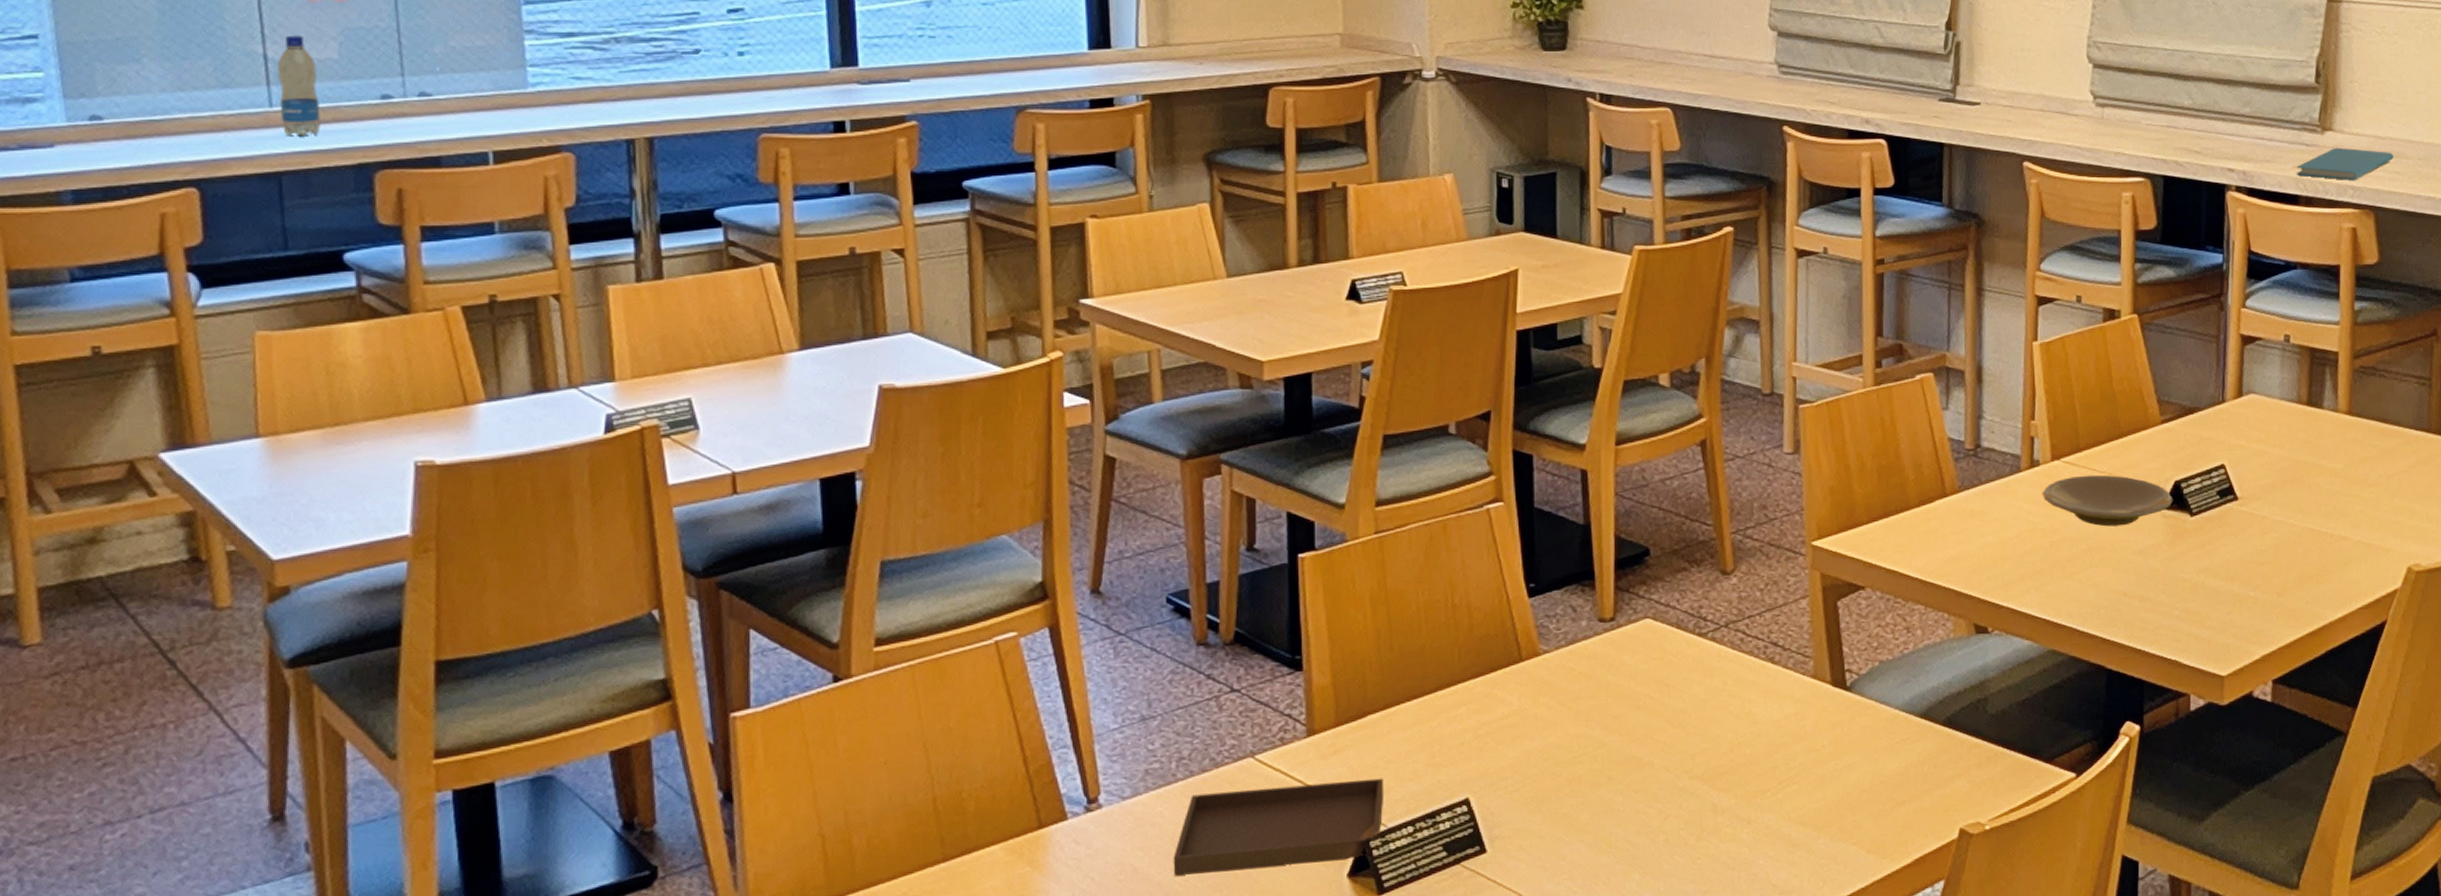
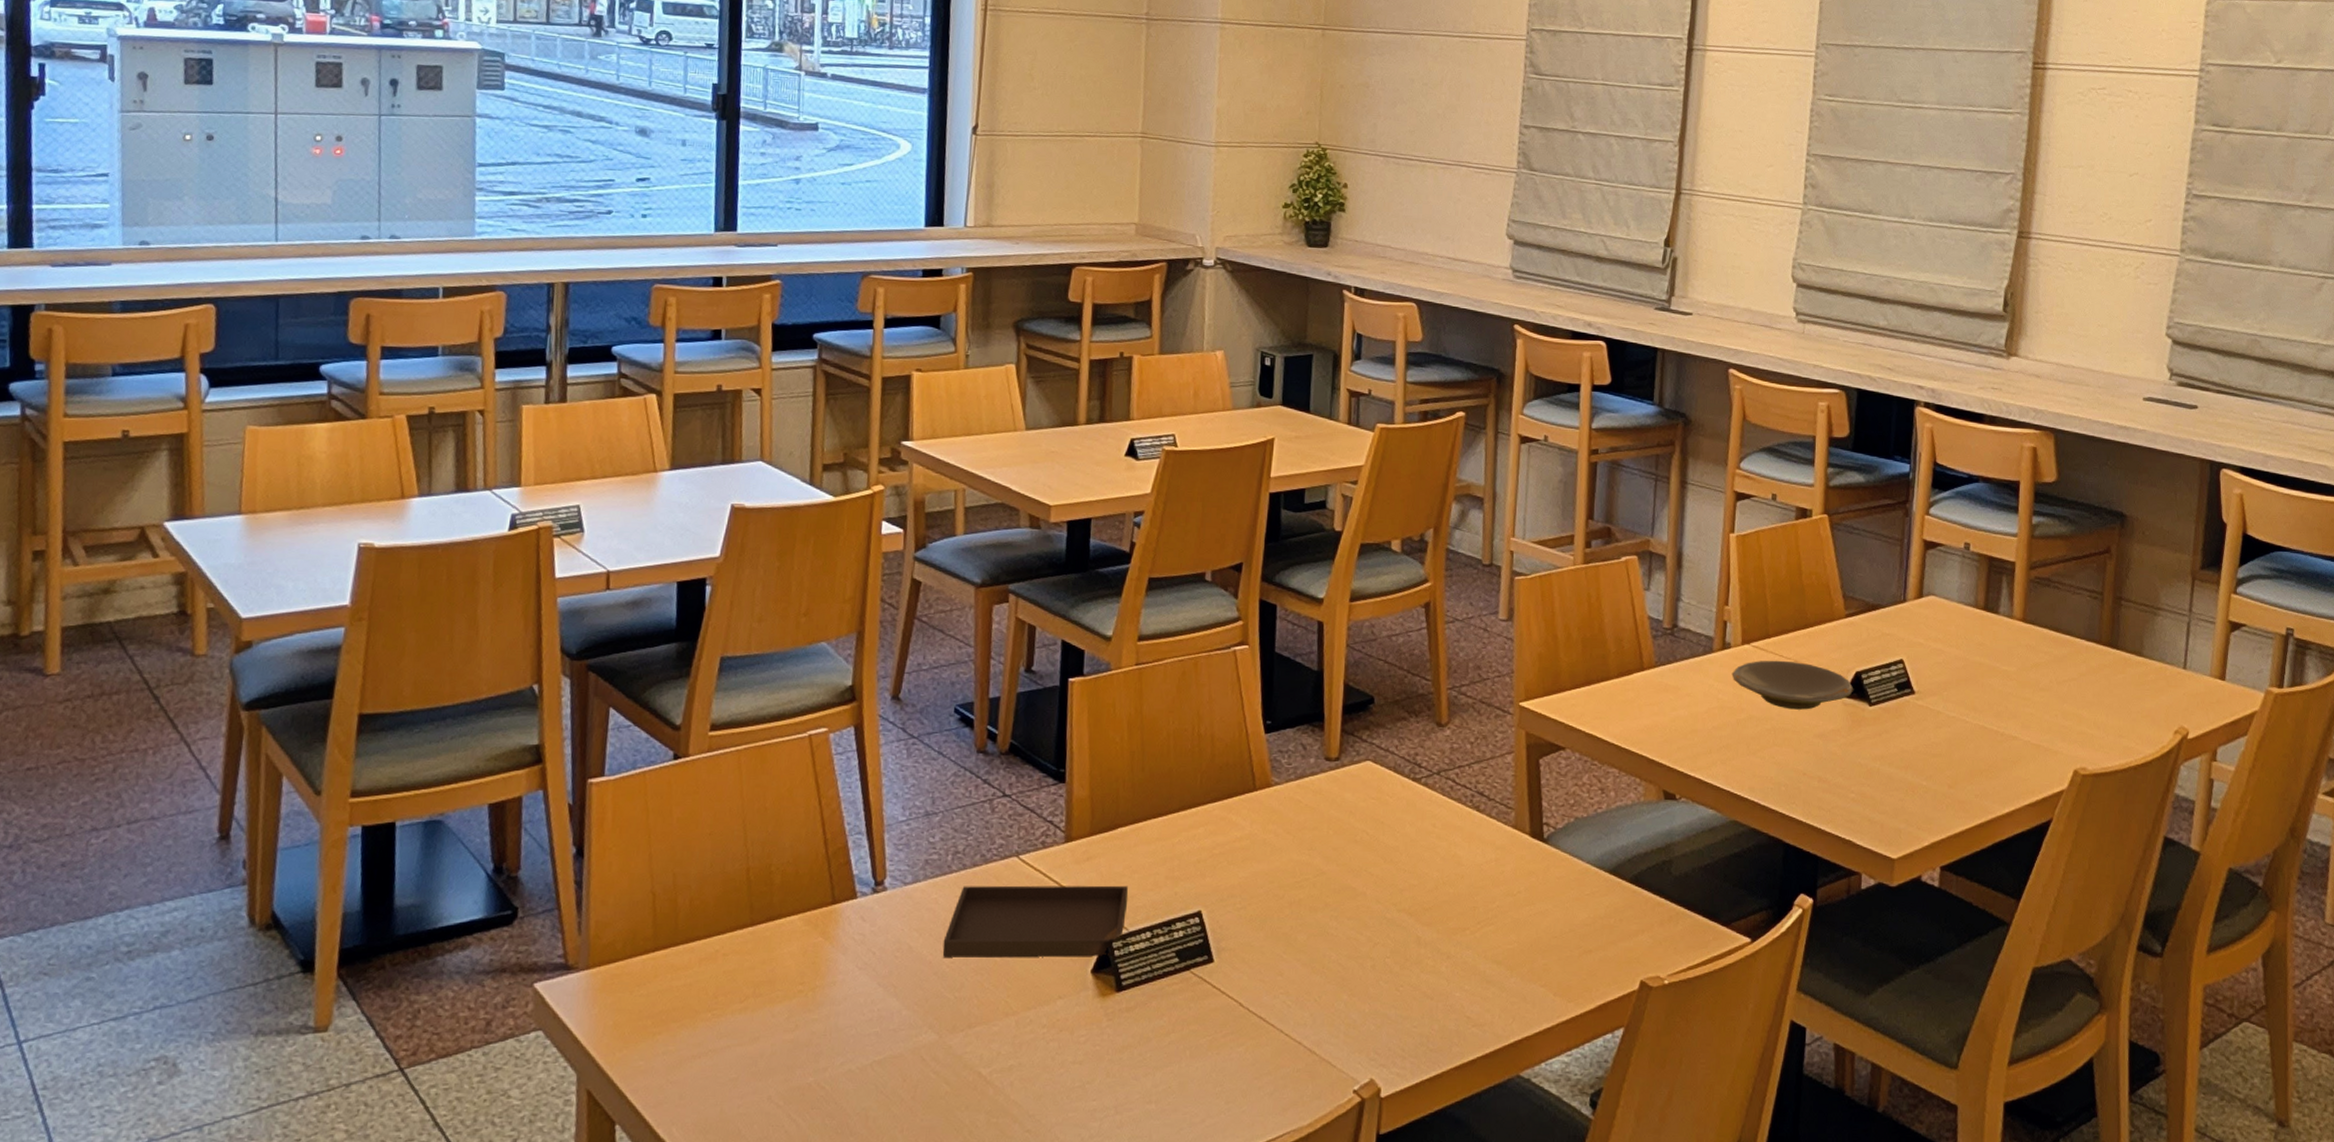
bottle: present [277,35,321,137] -> none [283,183,314,267]
book: present [2296,147,2394,180] -> none [1982,371,2075,403]

